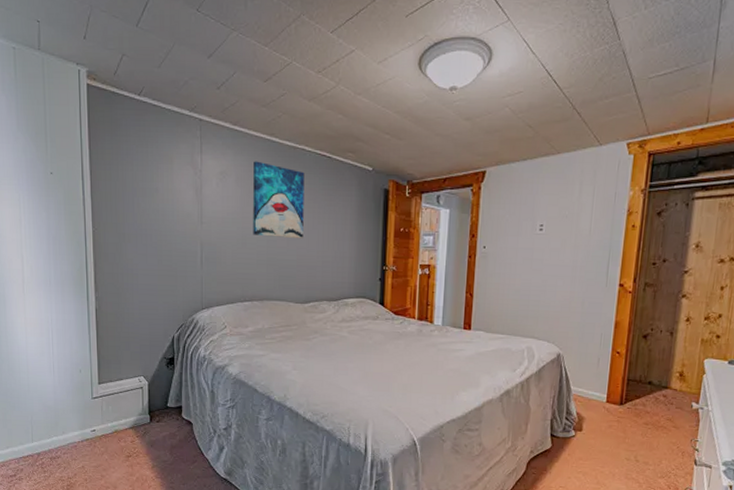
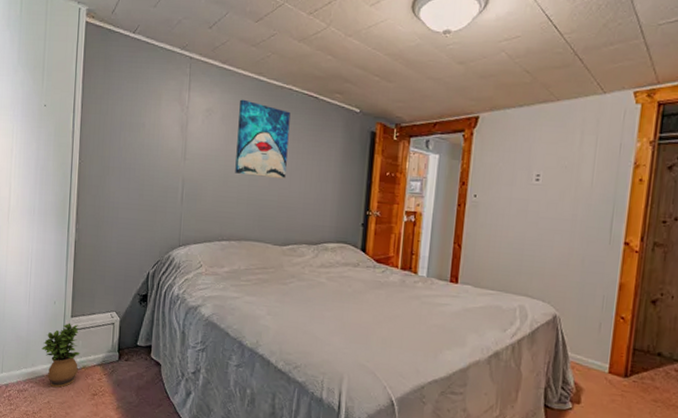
potted plant: none [71,389,111,453] -> present [42,322,80,388]

